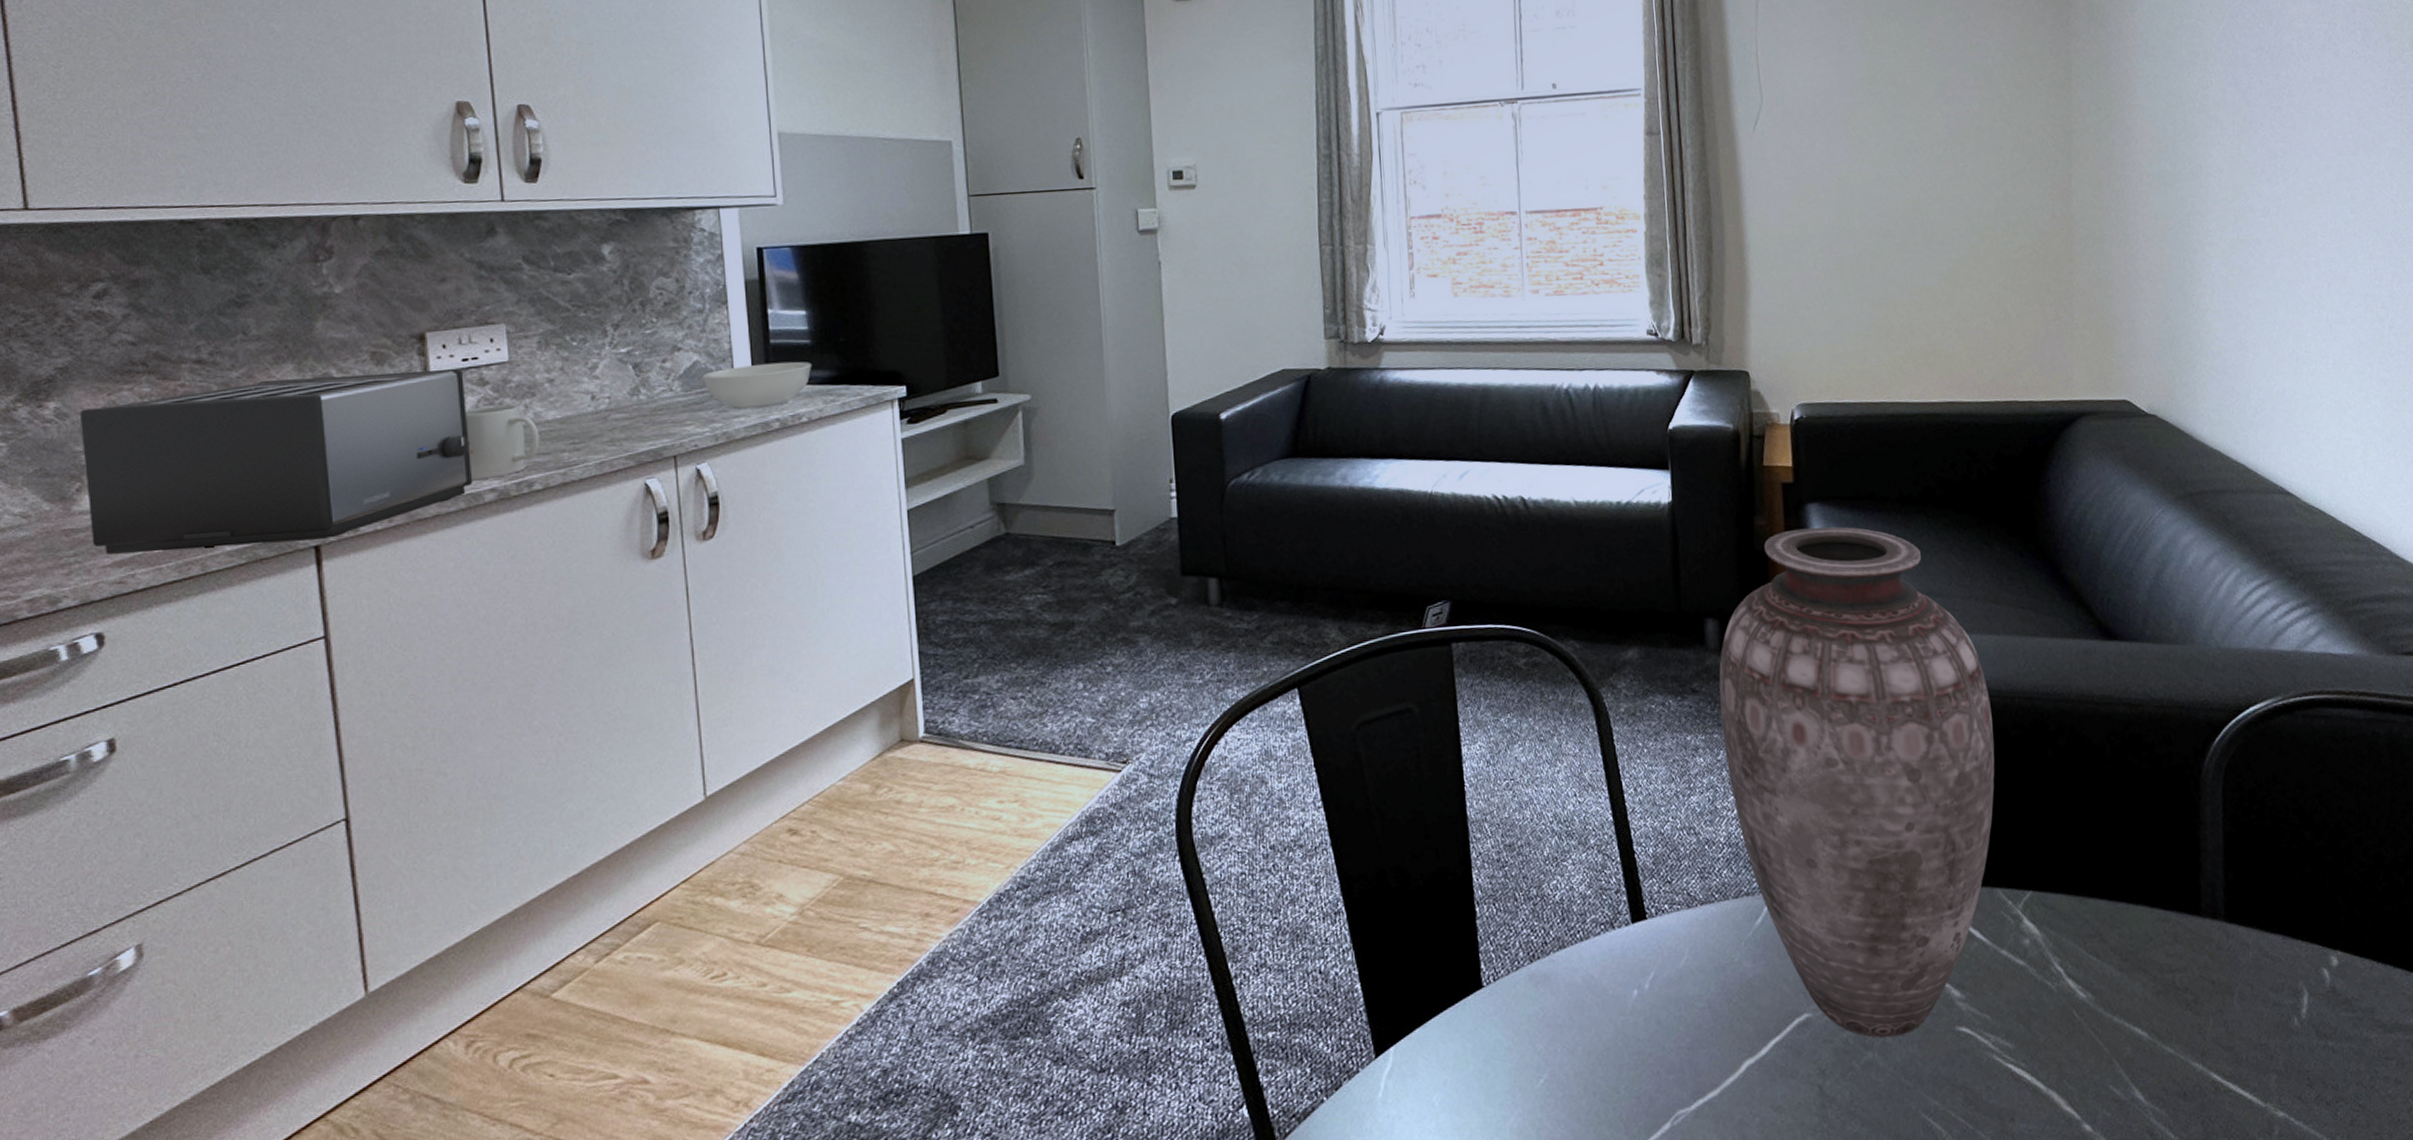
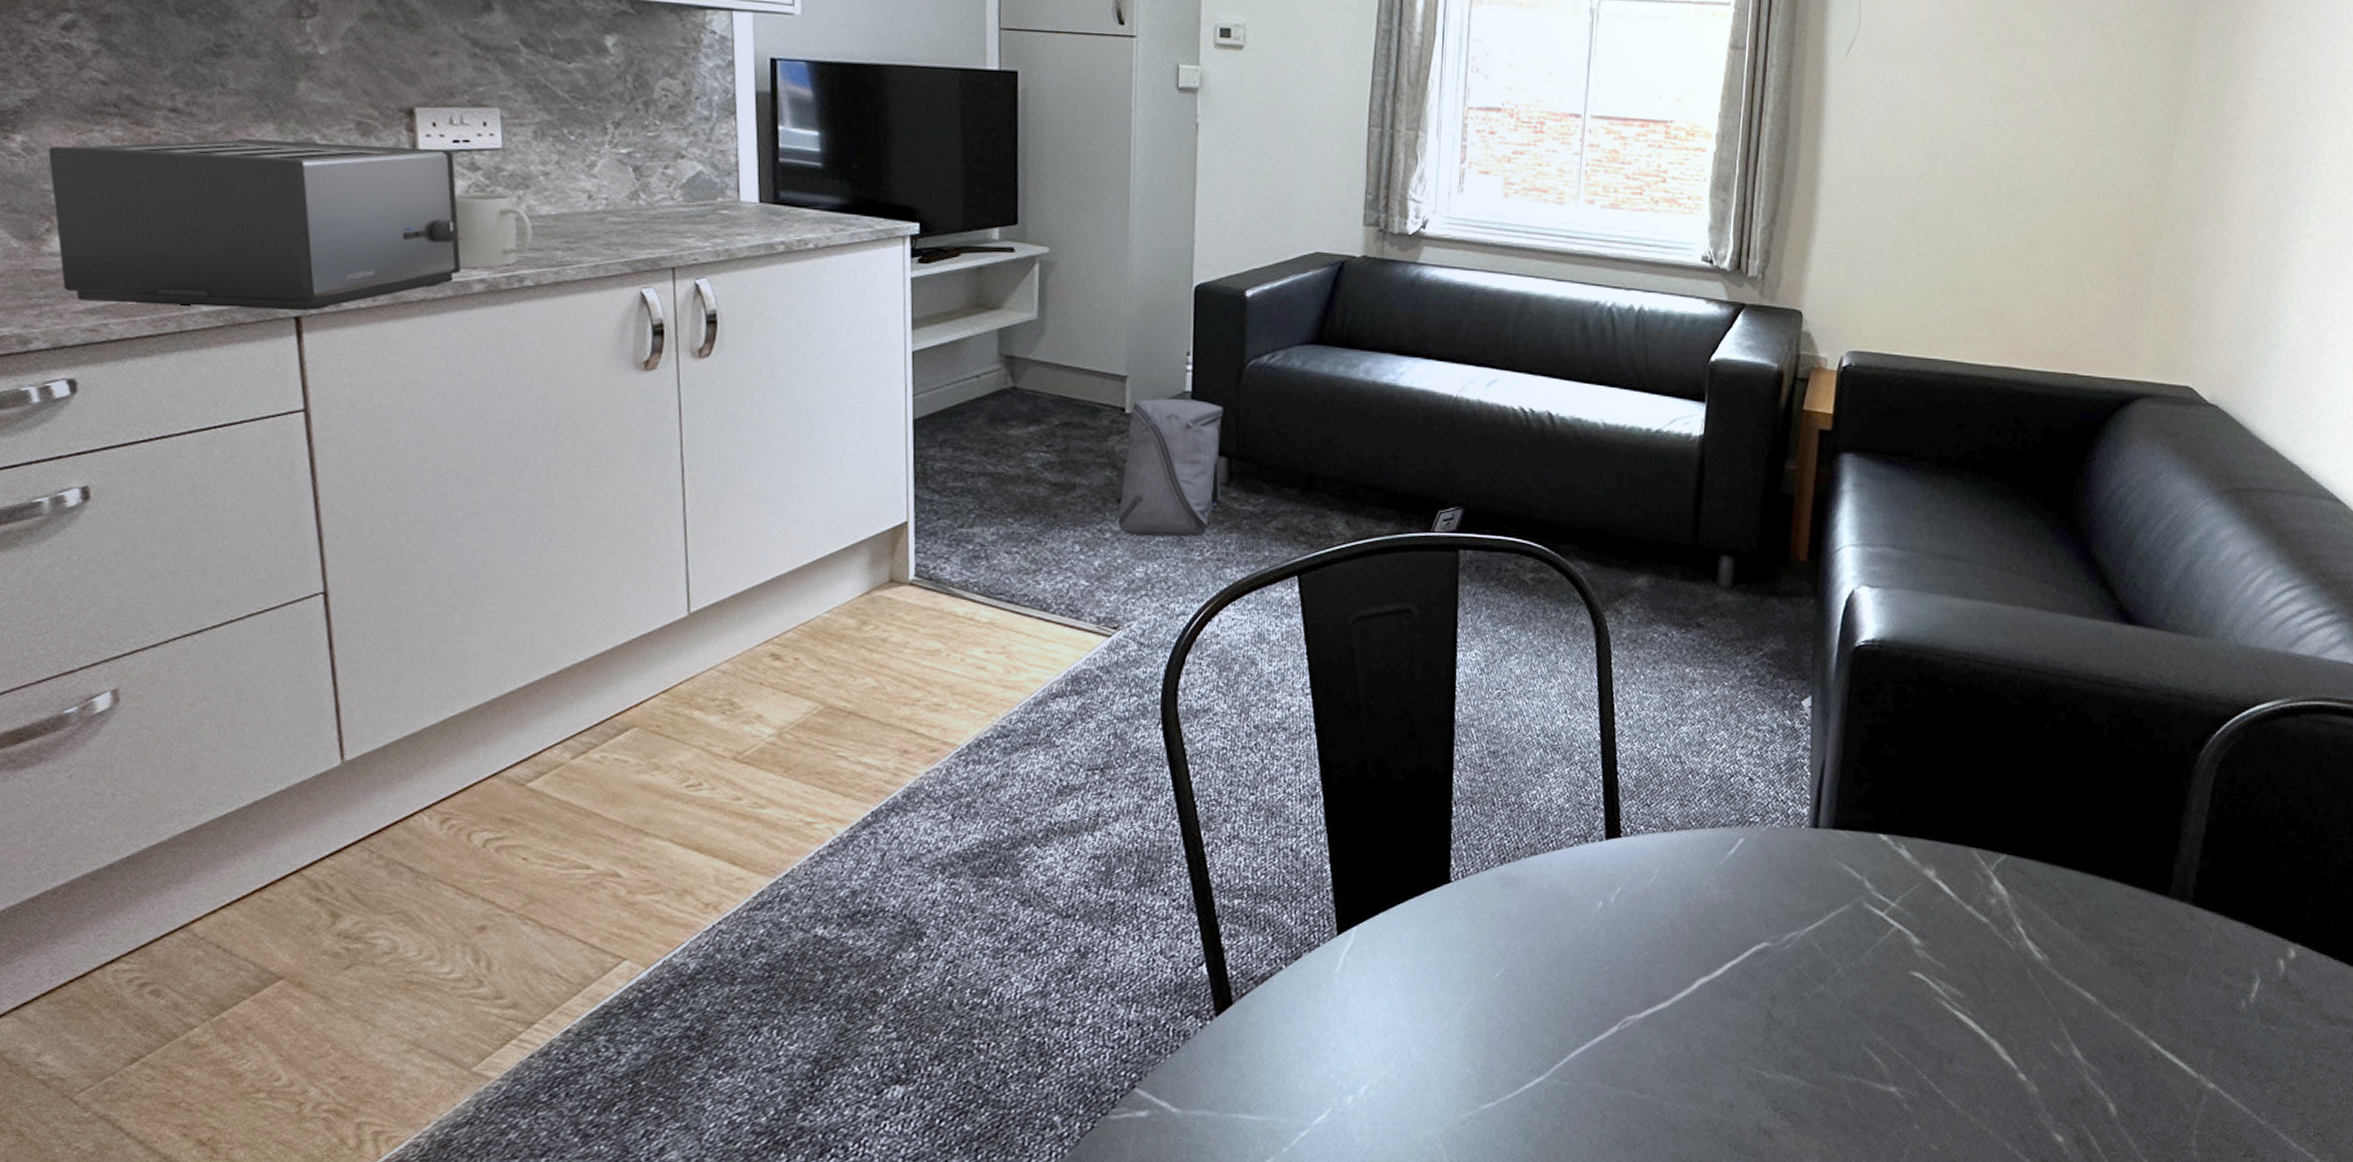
bowl: present [702,361,812,410] -> none [706,182,822,229]
backpack: none [1115,523,1218,667] -> present [1117,397,1223,538]
vase: present [1719,526,1995,1038] -> none [1721,477,1997,974]

